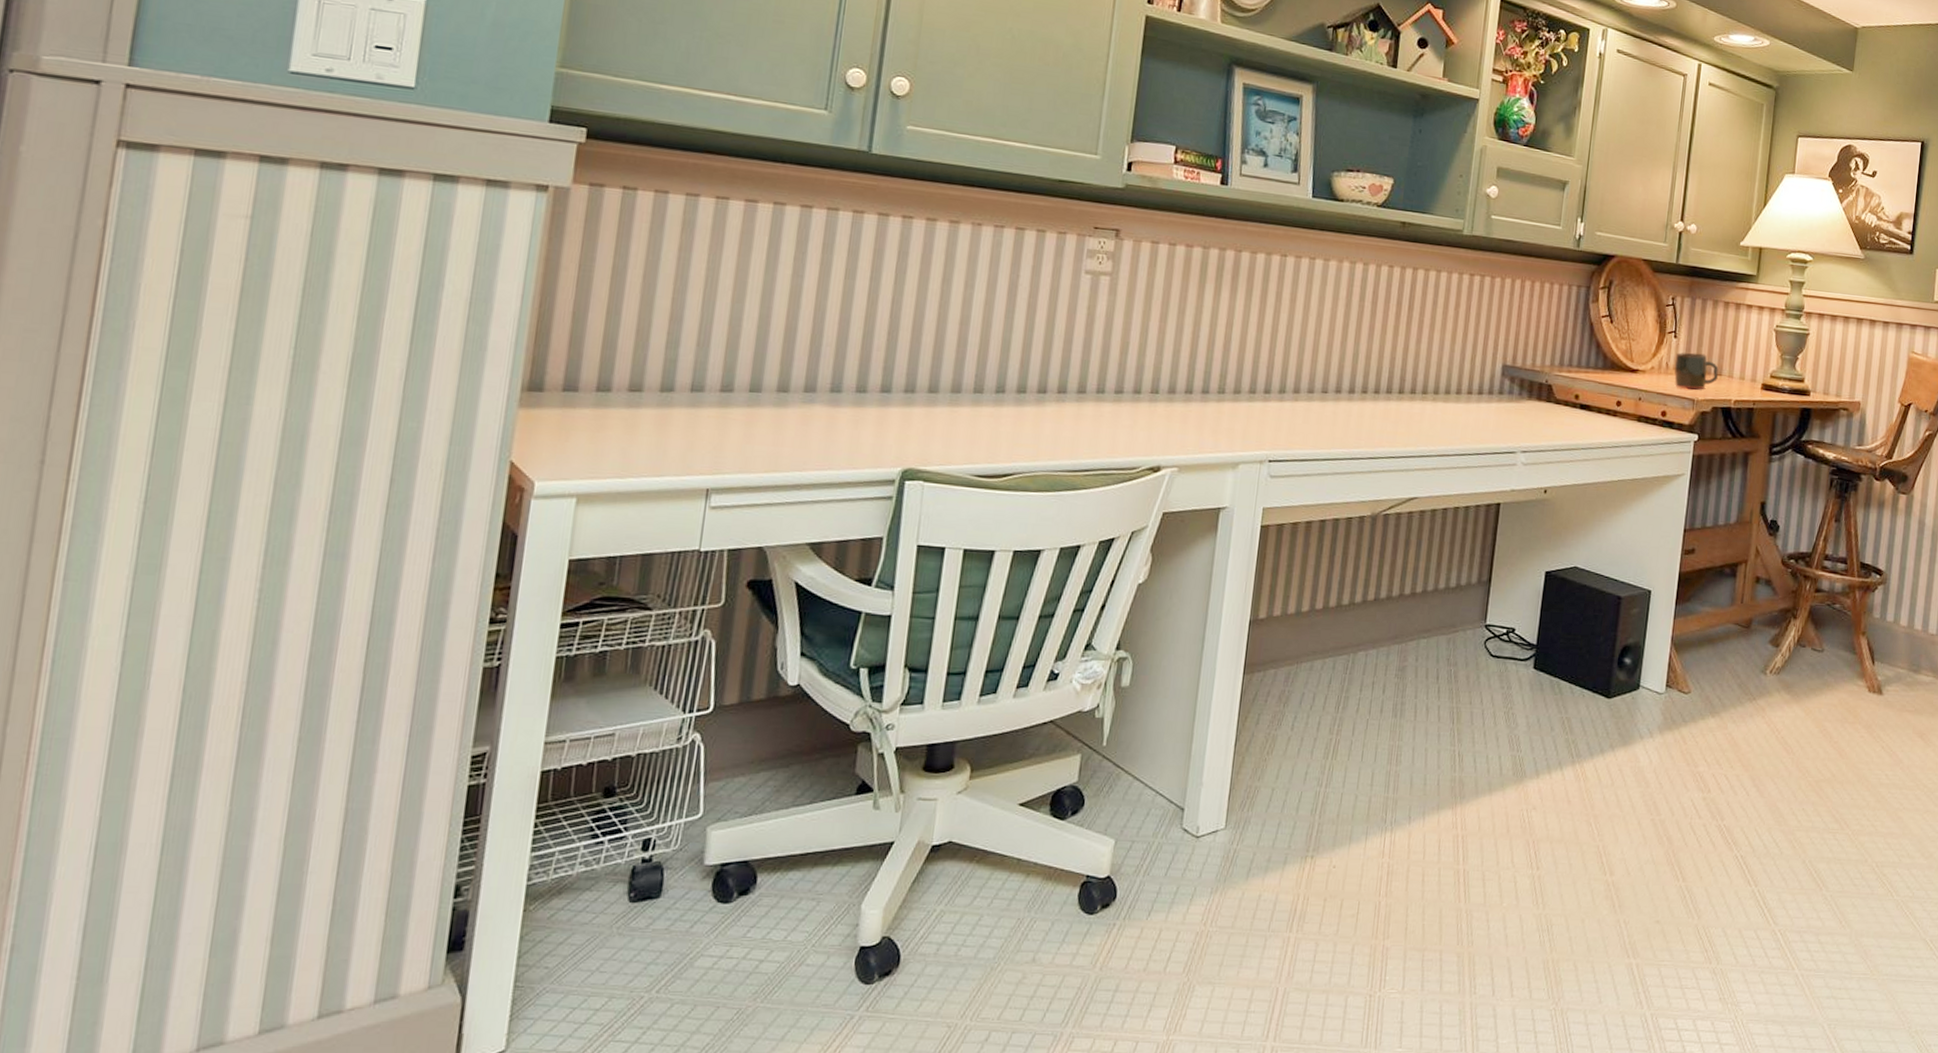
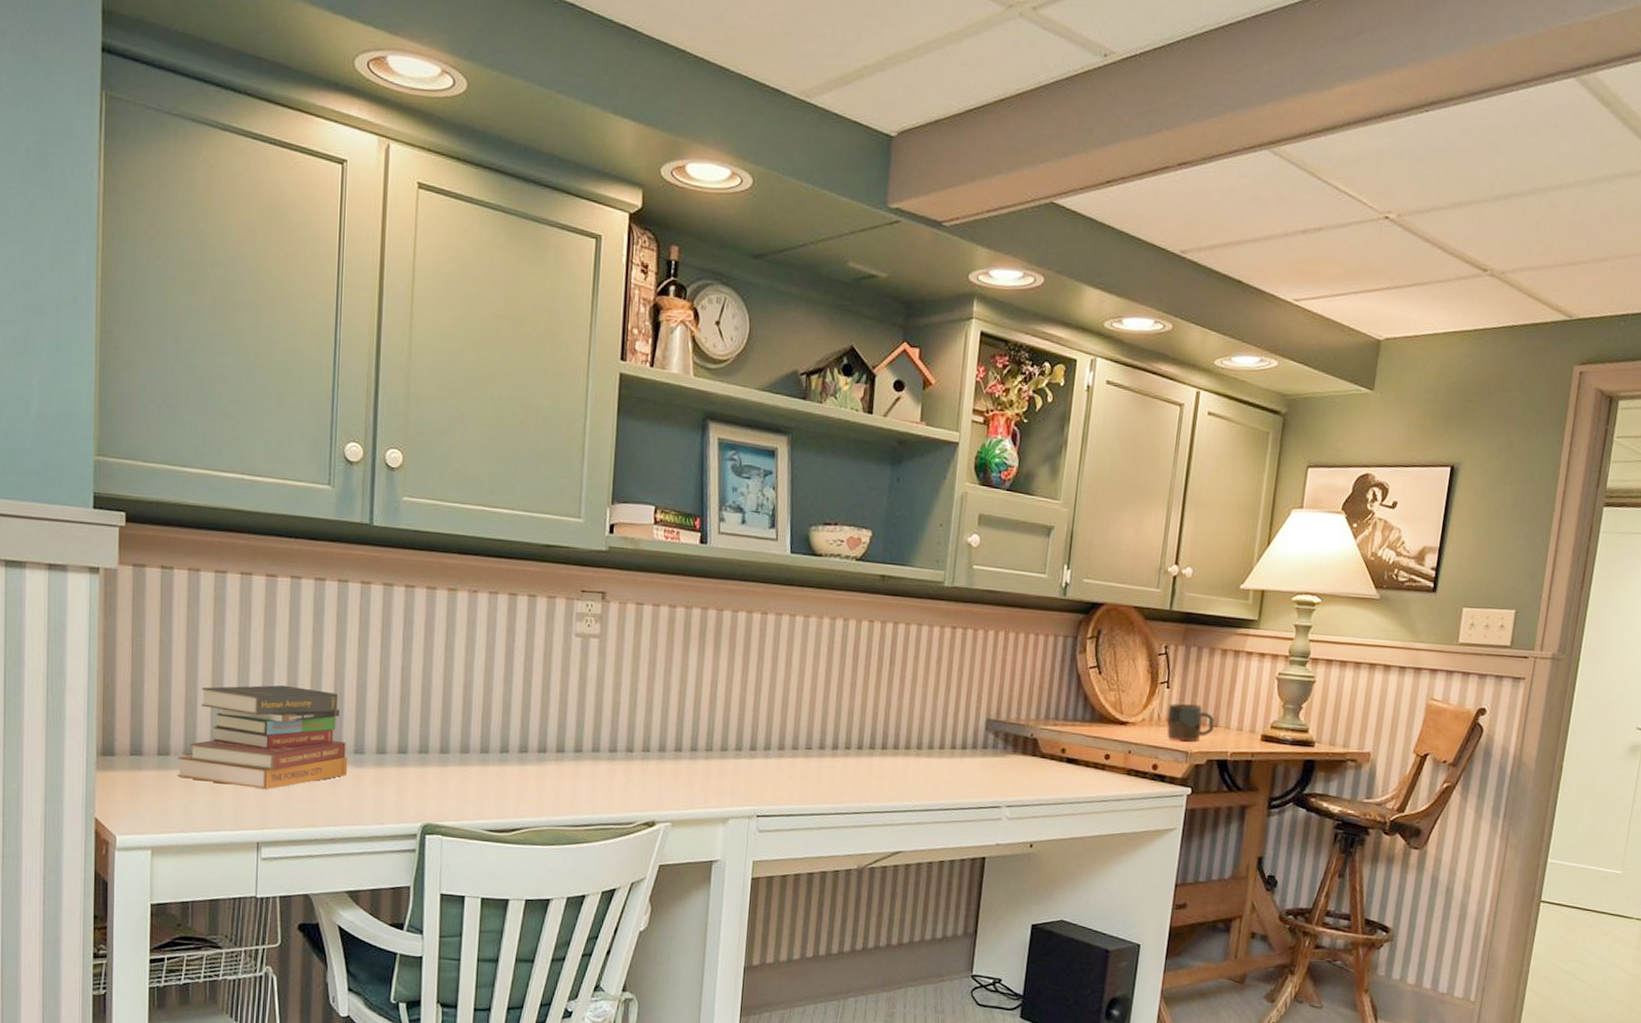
books: none [617,316,823,431] -> present [177,684,348,790]

